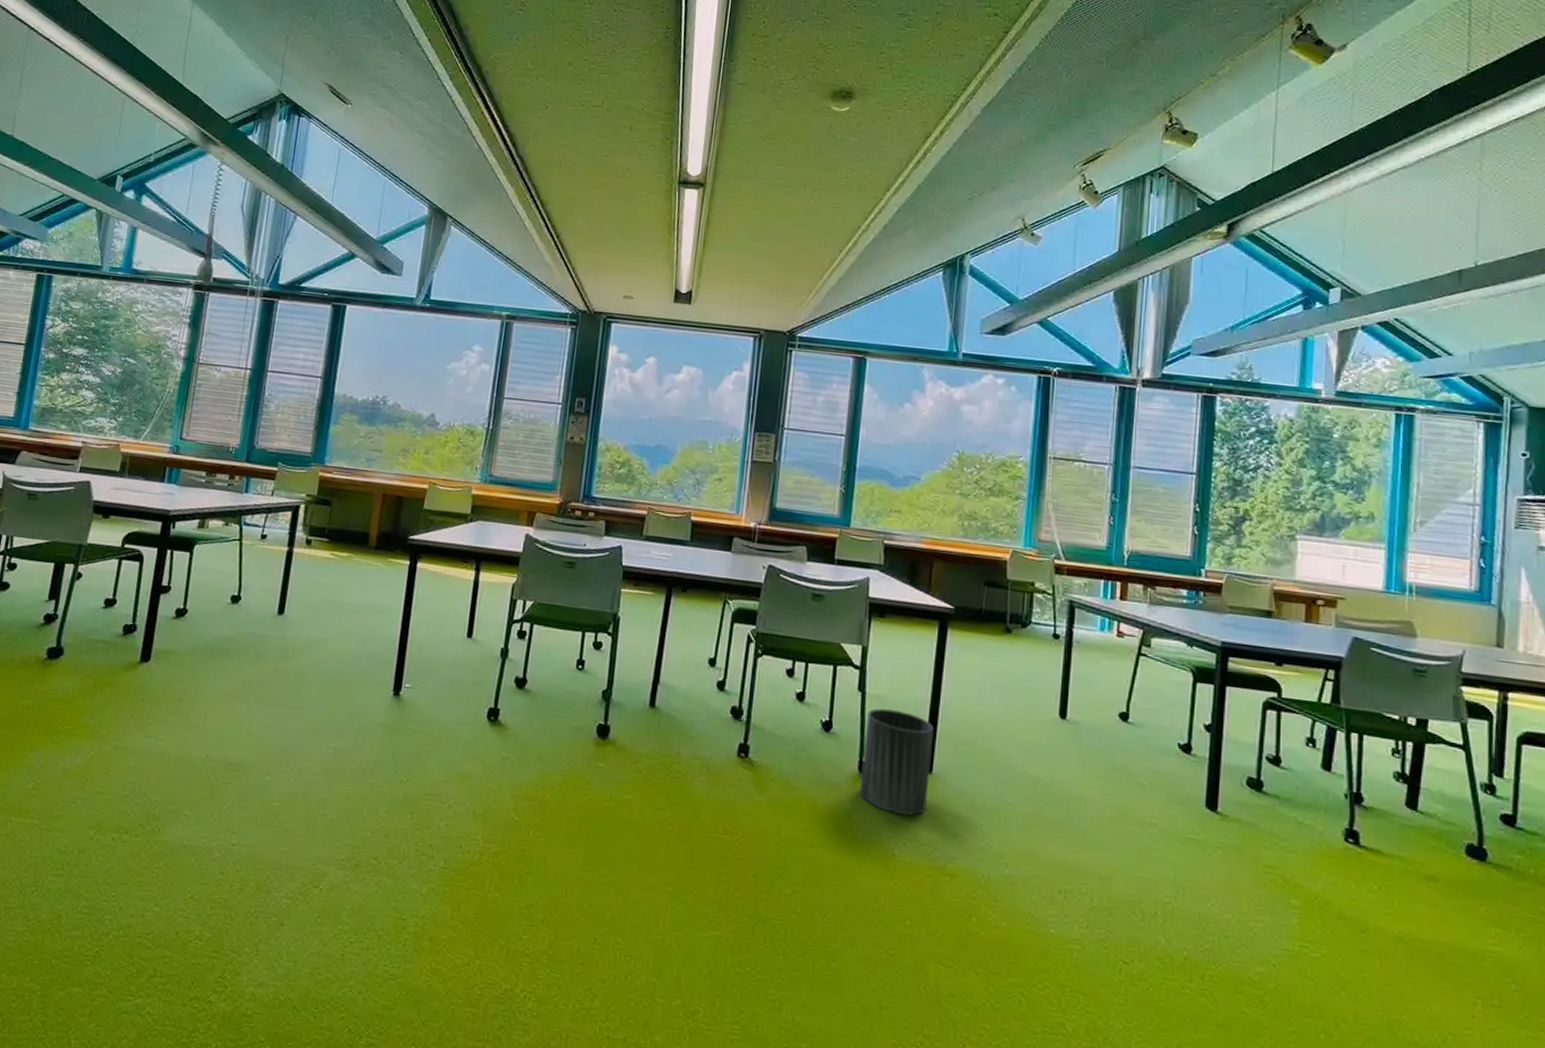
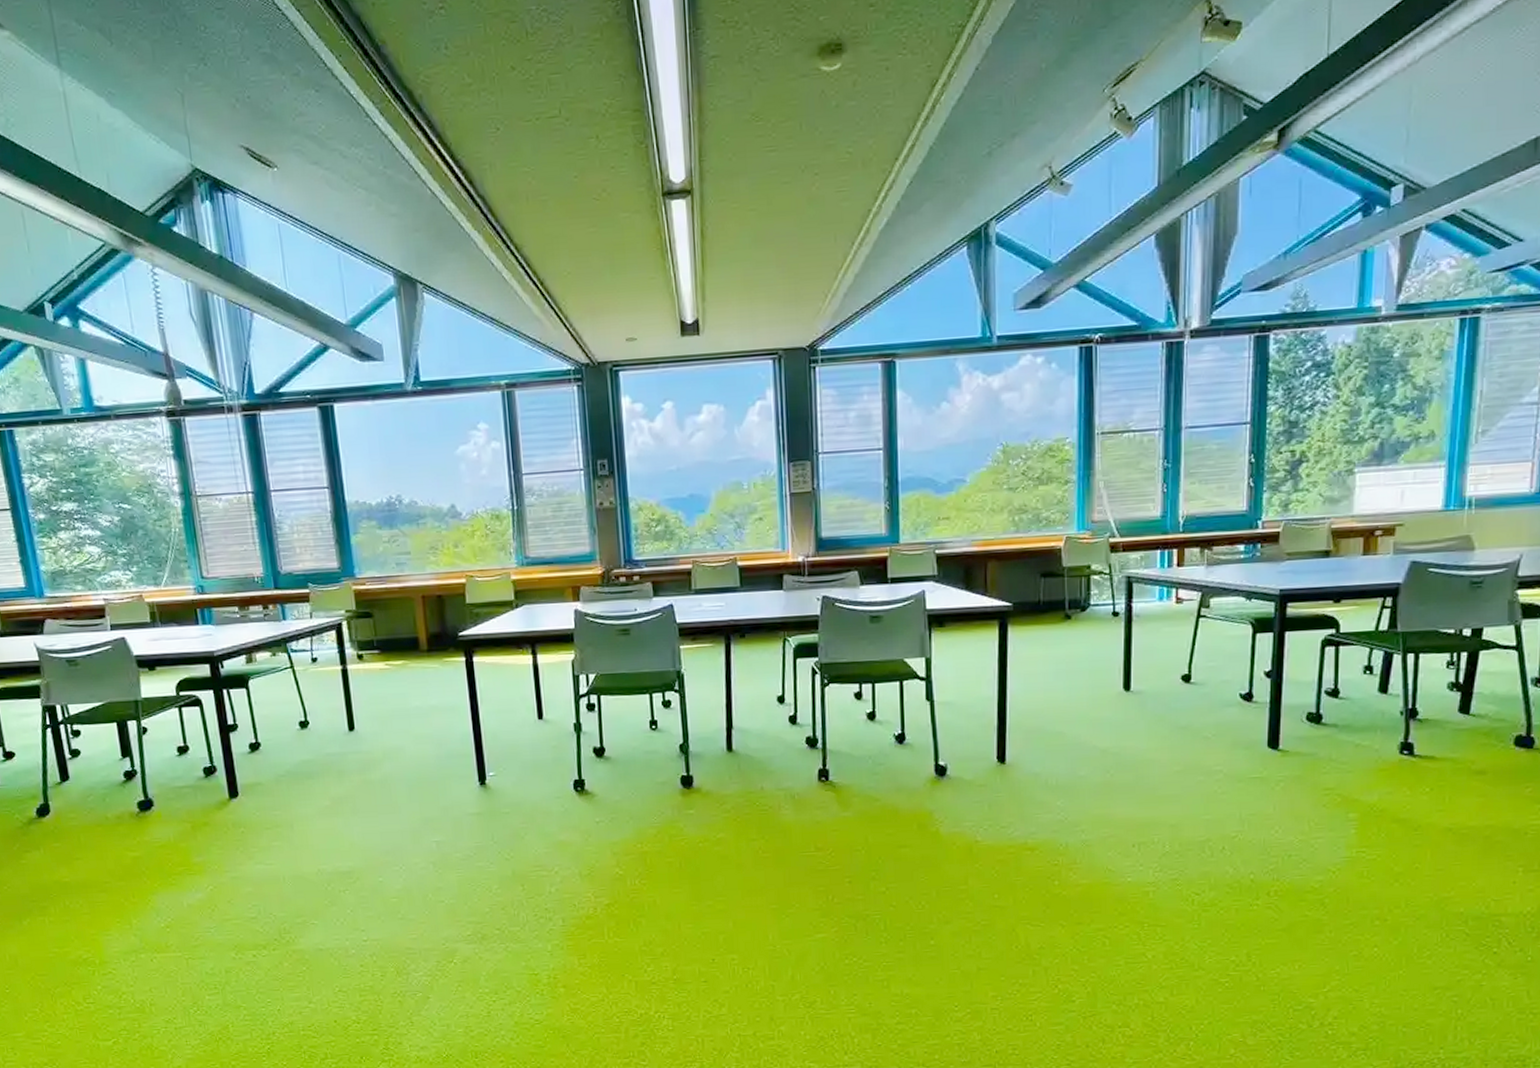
trash can: present [860,708,934,816] -> none [938,712,1004,805]

